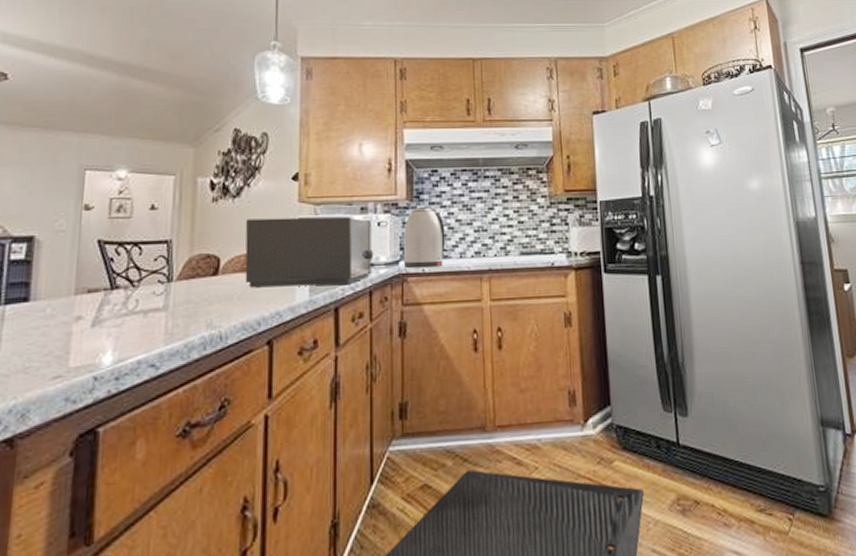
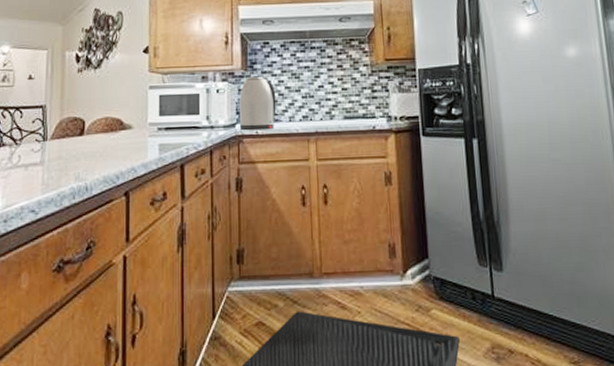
toaster: present [245,217,374,288] -> none [105,85,214,147]

